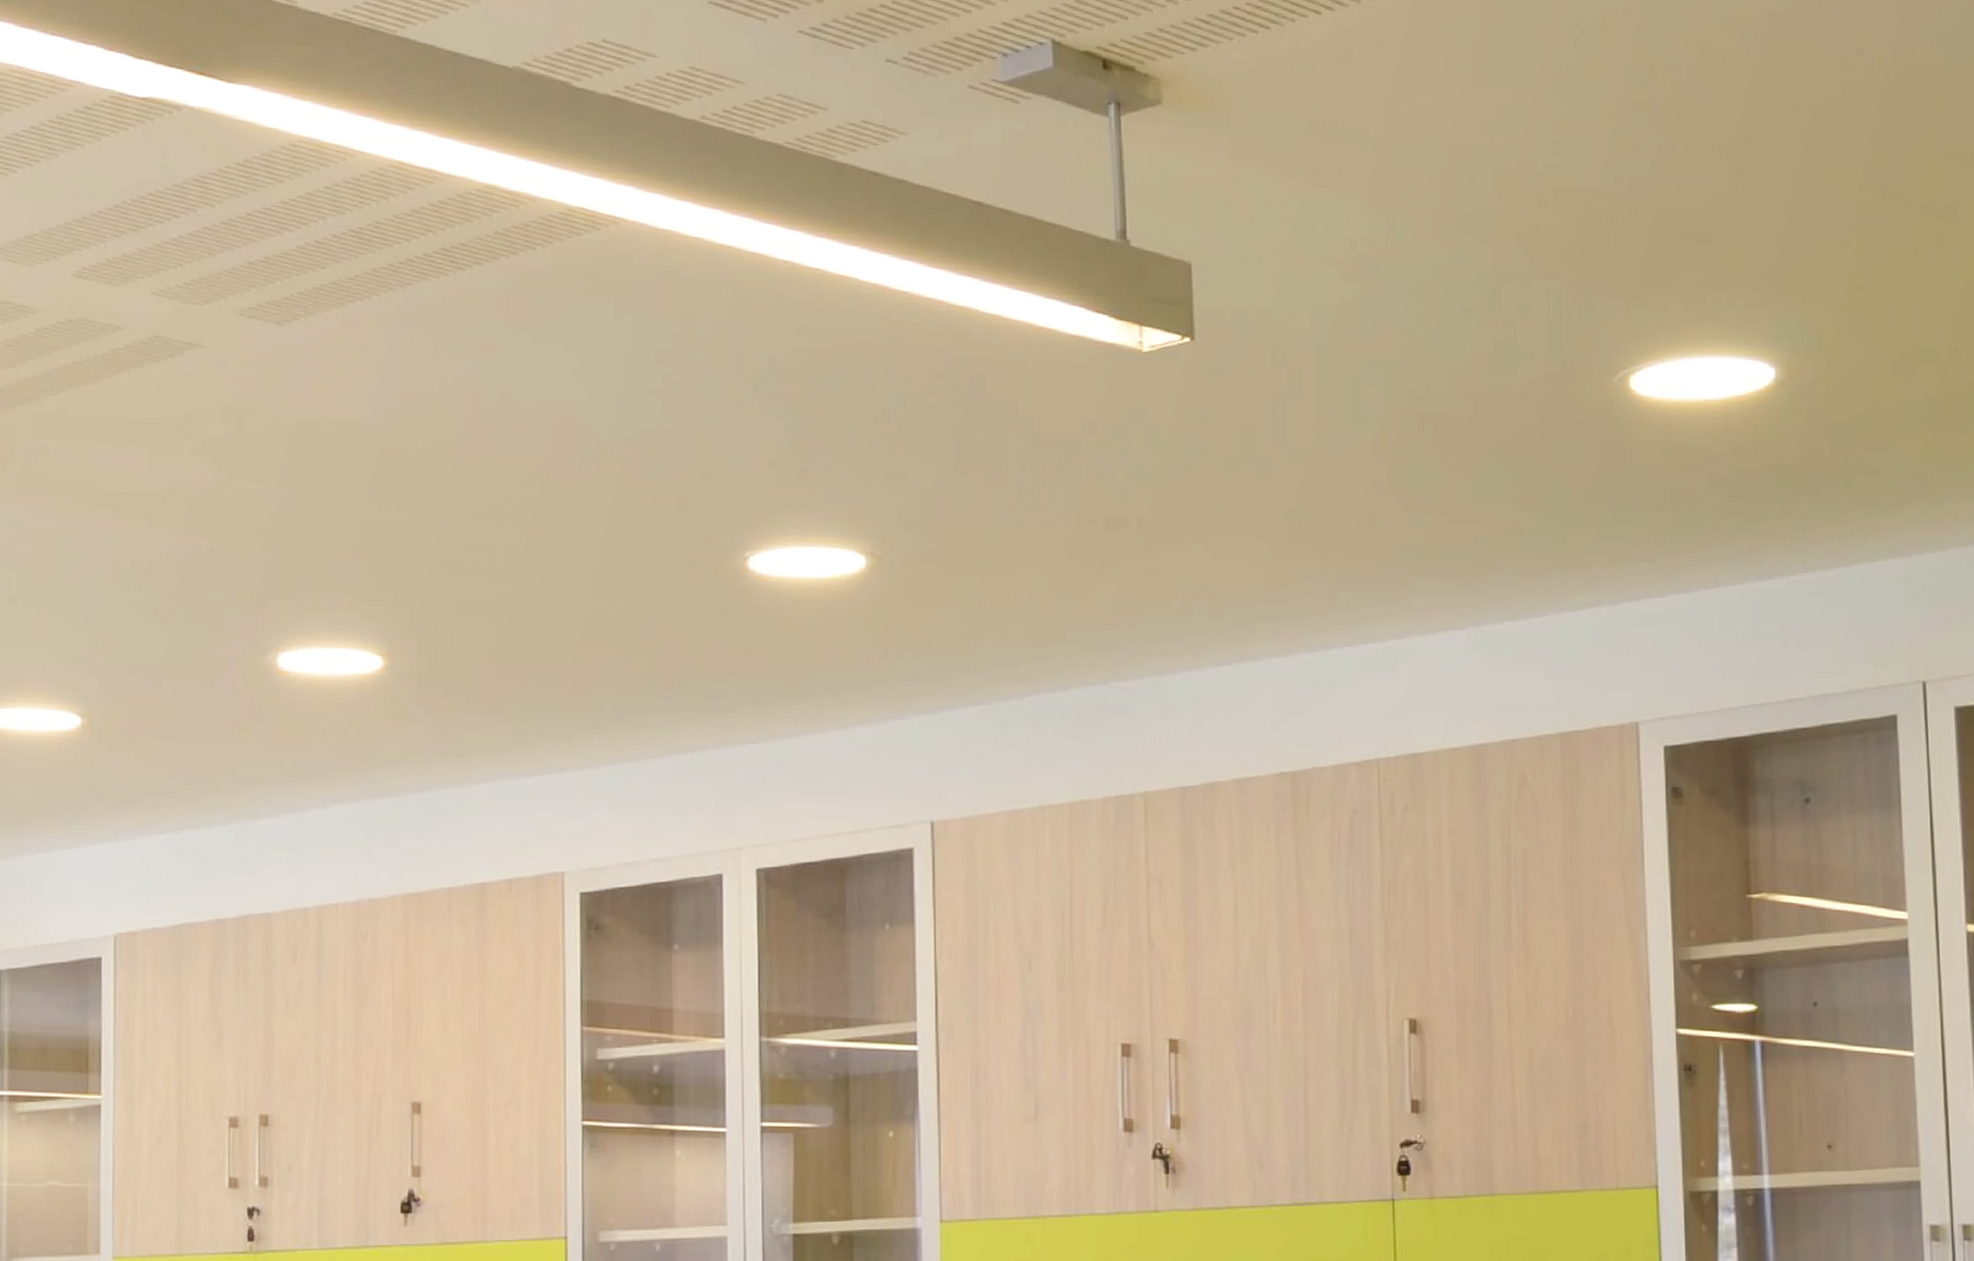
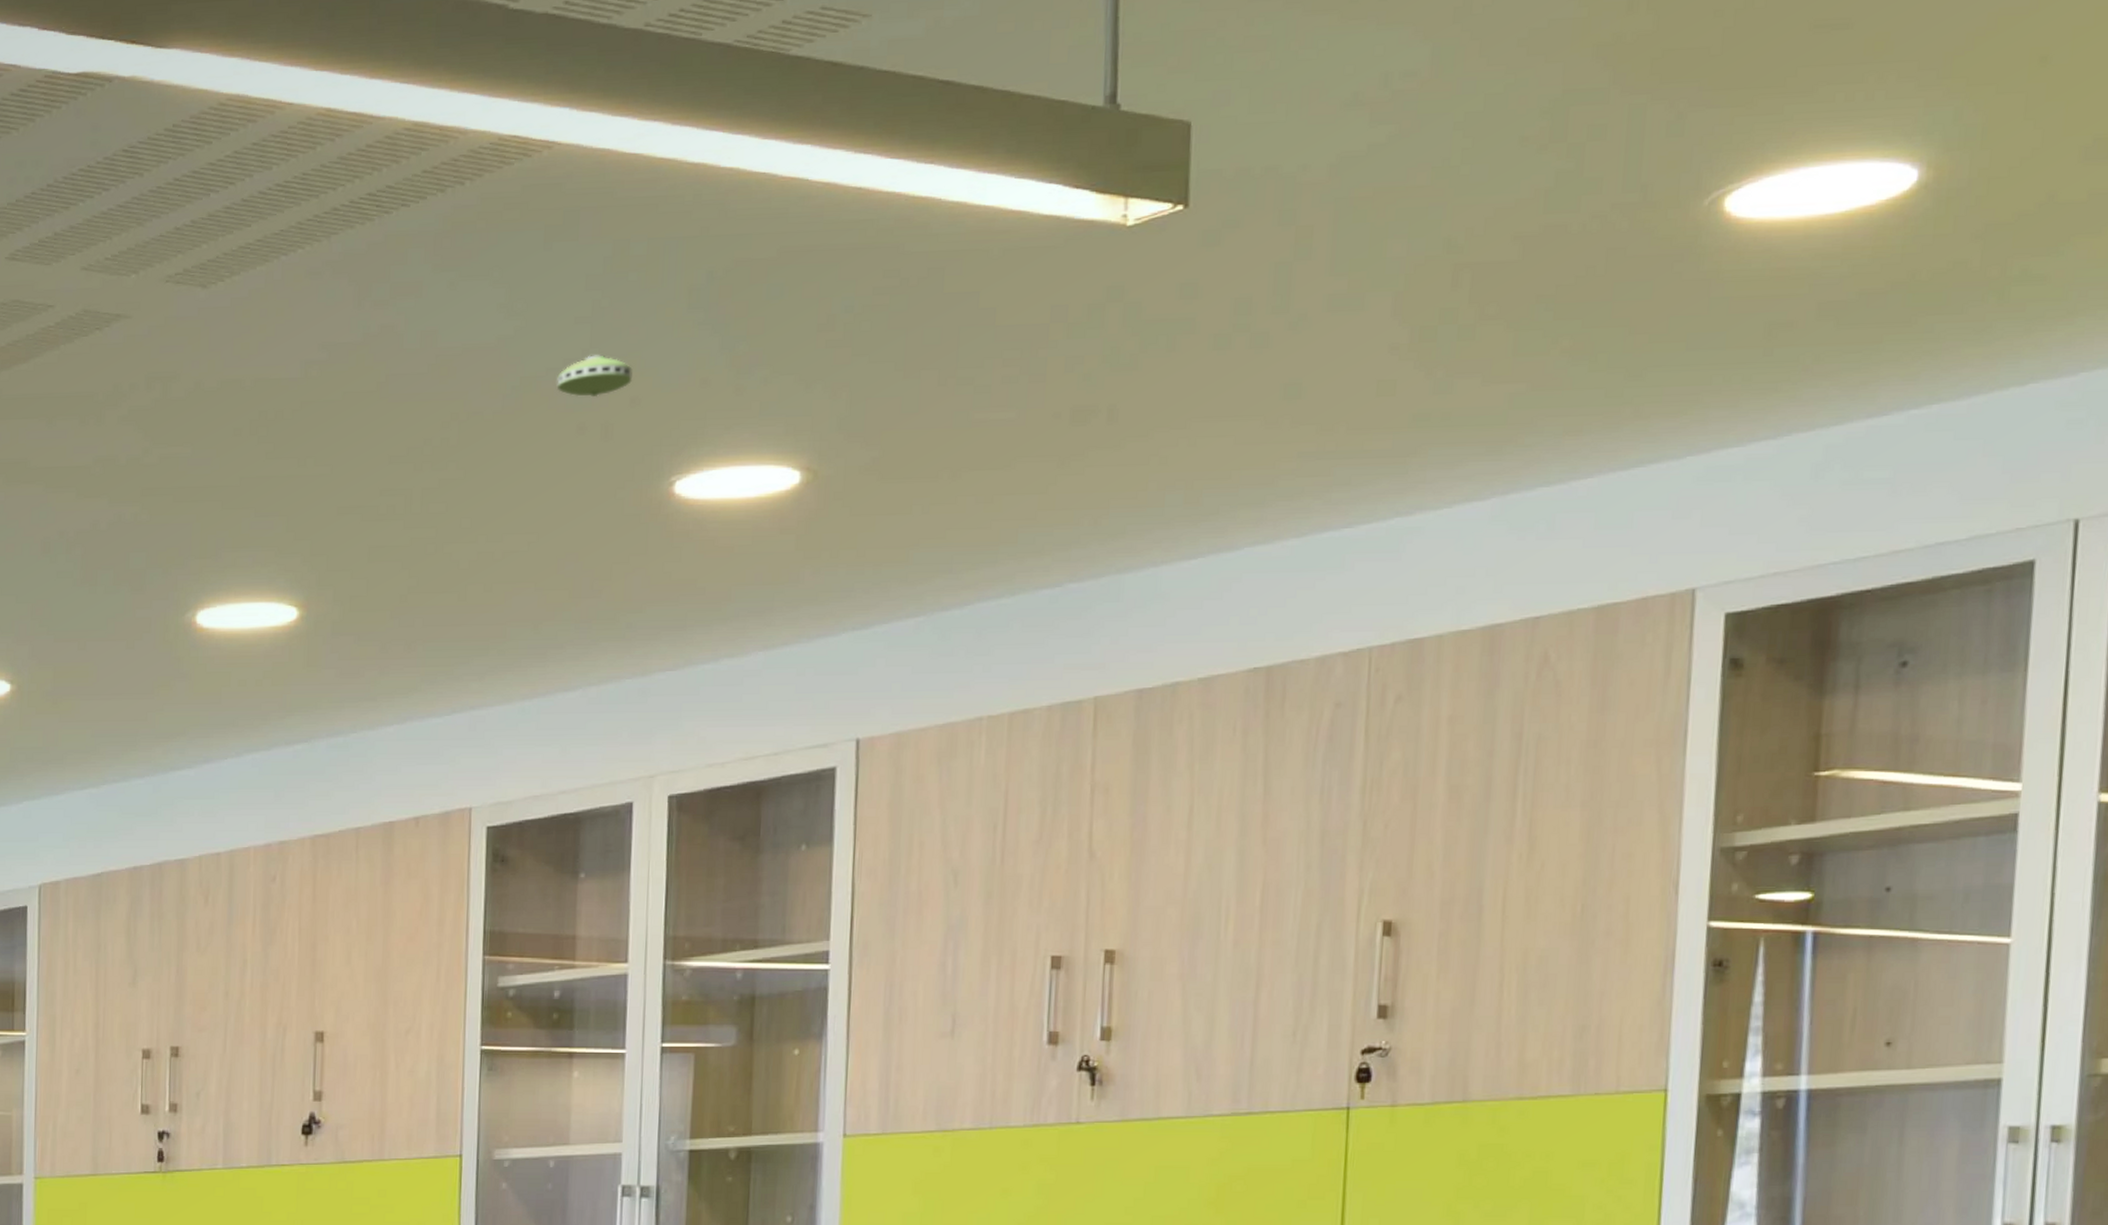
smoke detector: none [632,427,704,469] -> present [557,355,632,398]

